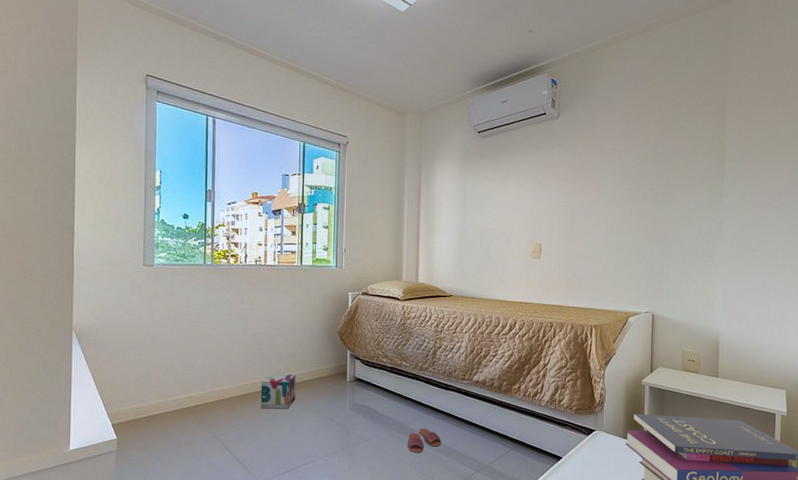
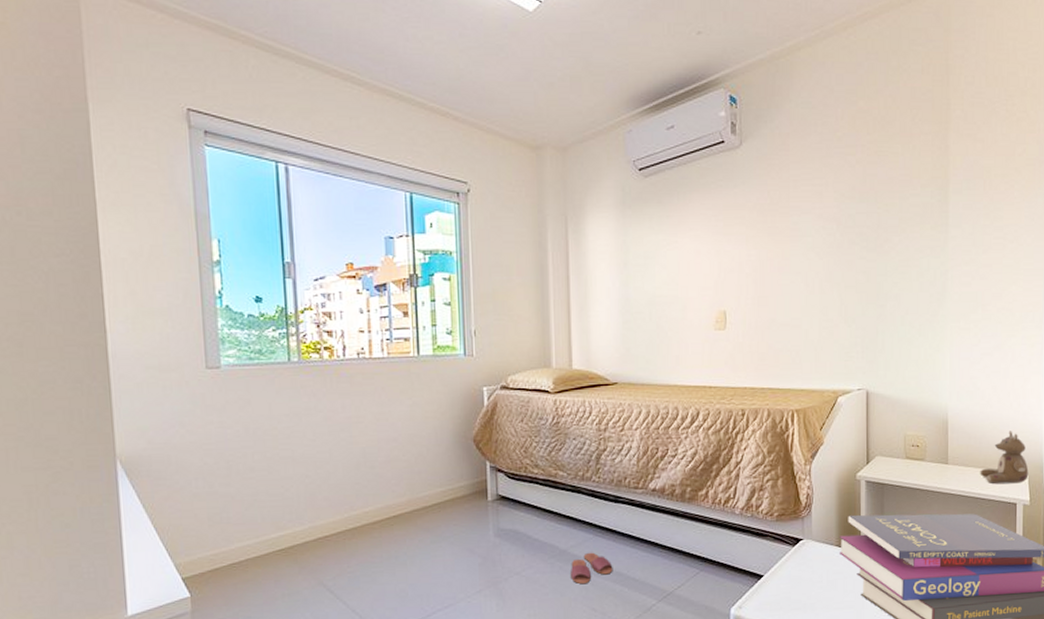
letter cube: present [260,373,296,409] -> none [376,496,424,544]
stuffed bear: none [745,354,787,398] -> present [980,431,1029,484]

